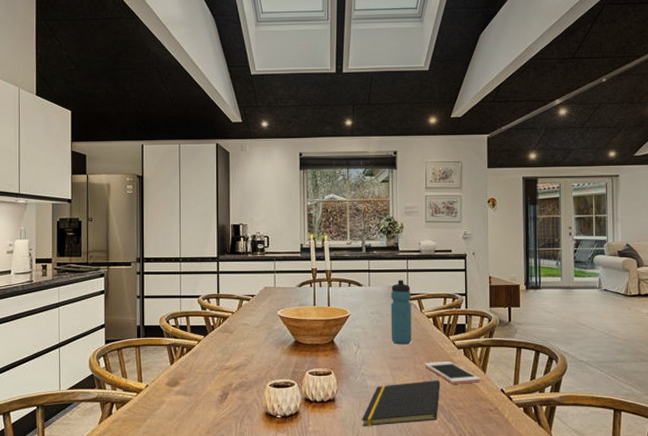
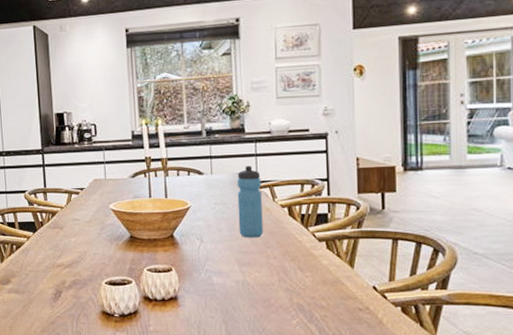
notepad: present [361,380,441,426] -> none [207,276,299,326]
cell phone: present [424,362,480,384] -> none [279,256,347,281]

